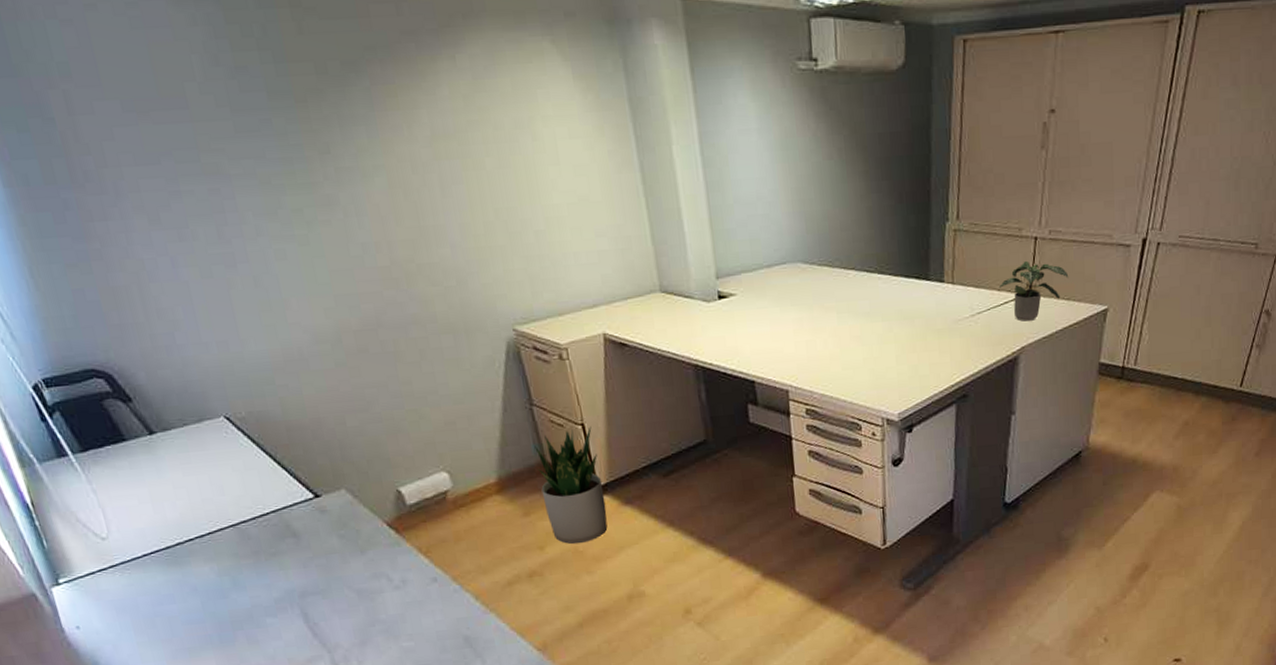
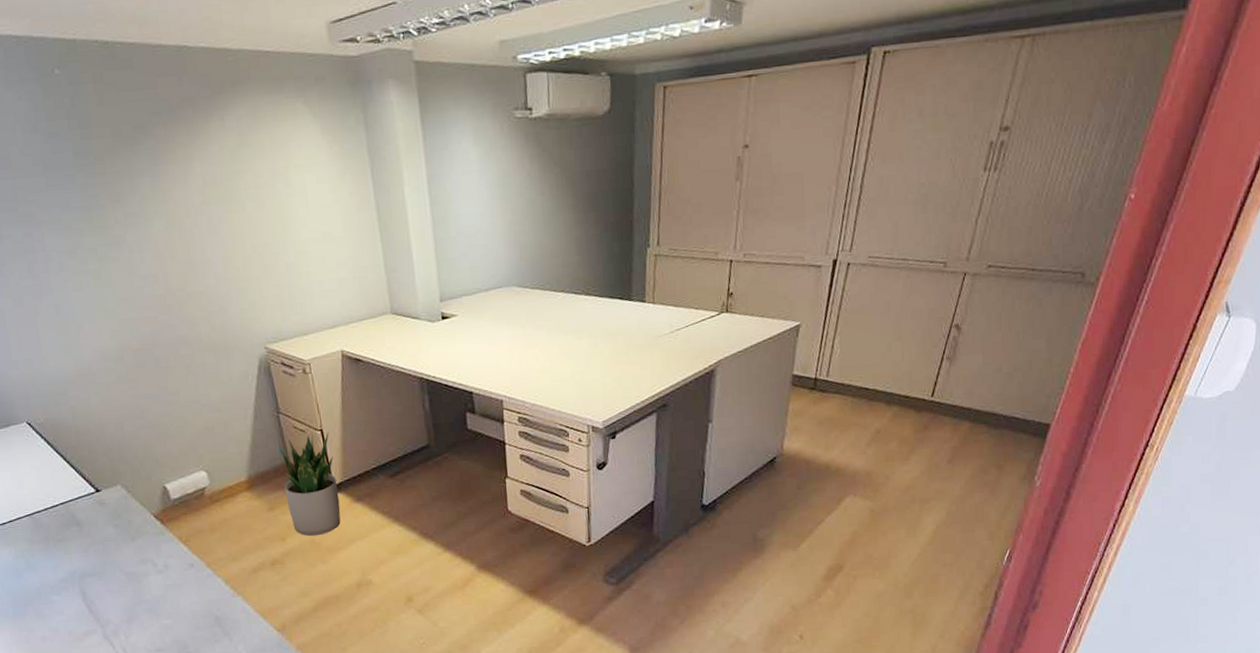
potted plant: present [998,260,1069,322] -> none [696,281,763,337]

